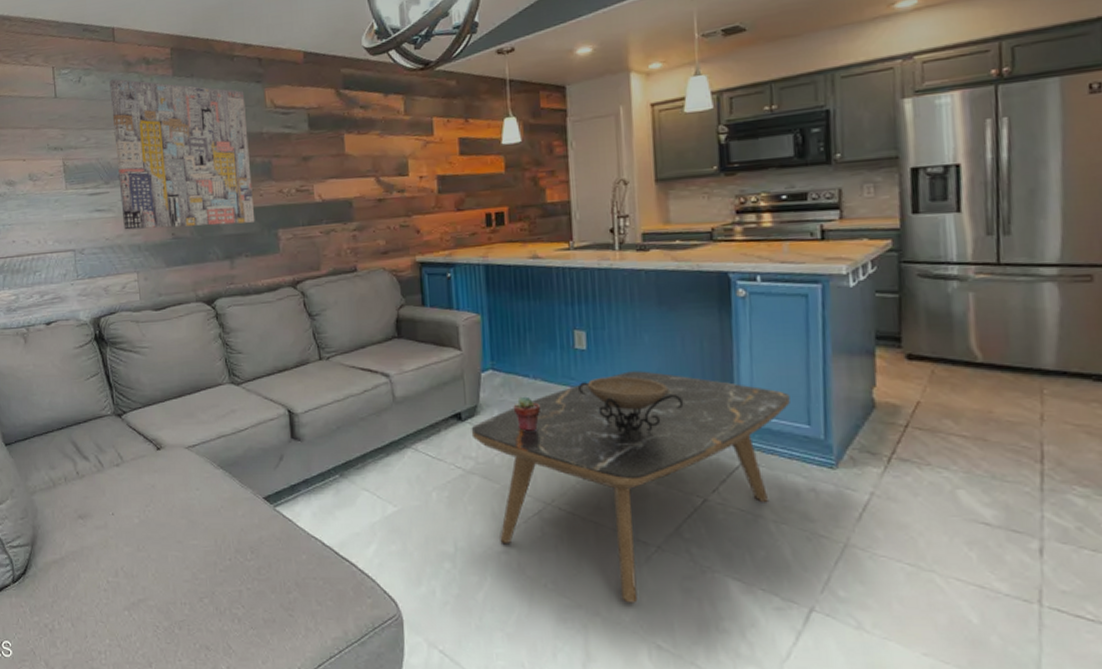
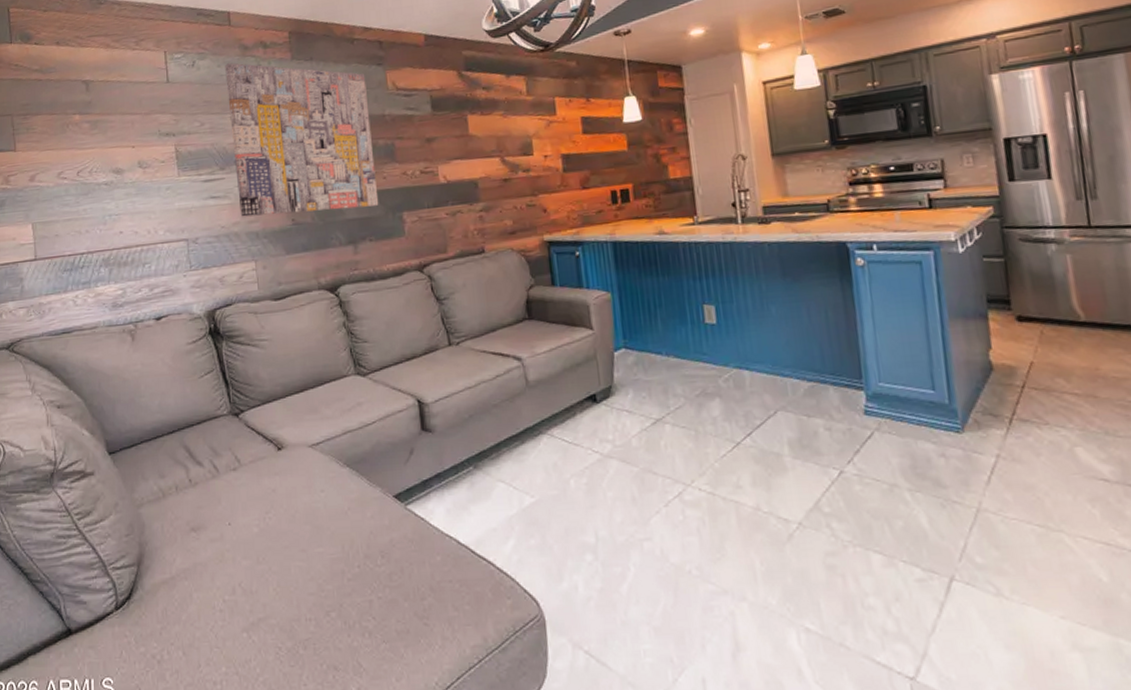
coffee table: present [471,371,790,603] -> none [606,343,914,585]
potted succulent: present [513,396,540,431] -> none [647,374,675,410]
decorative bowl: present [579,376,684,433] -> none [711,349,814,407]

